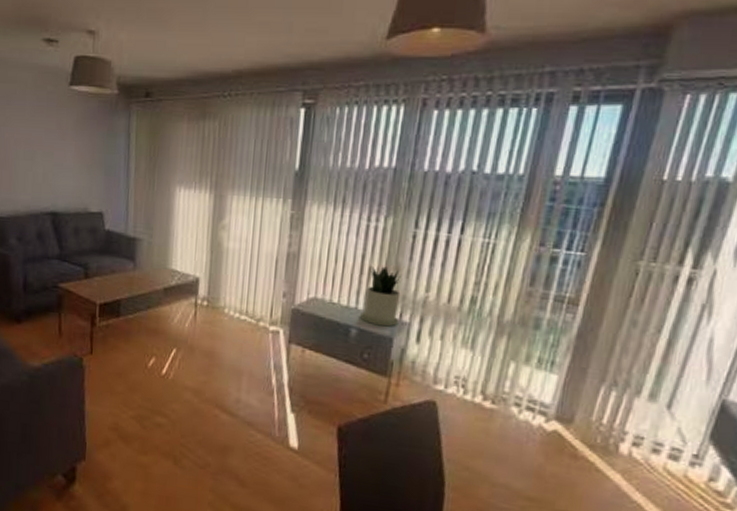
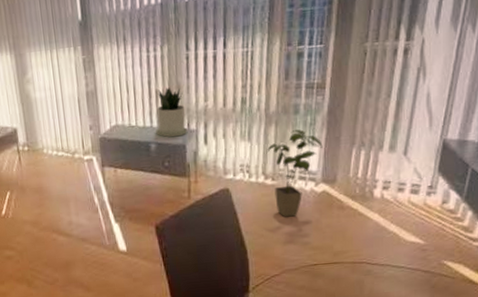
house plant: none [491,347,564,454] -> present [267,129,323,218]

